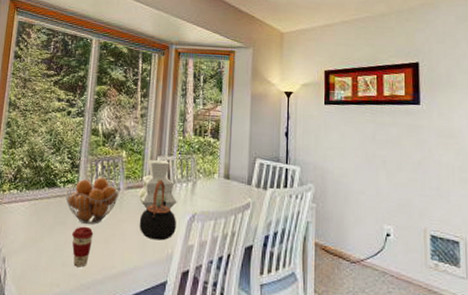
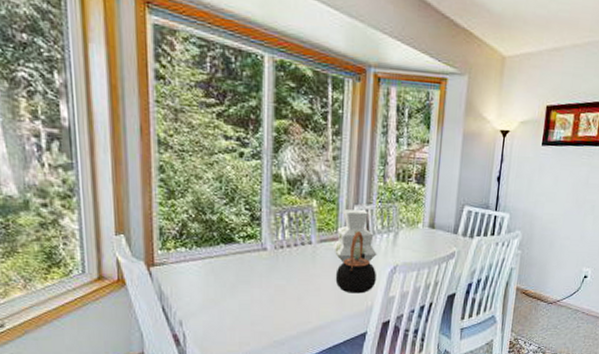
fruit basket: present [65,177,120,224] -> none [246,230,312,281]
coffee cup: present [72,226,94,267] -> none [259,283,284,325]

